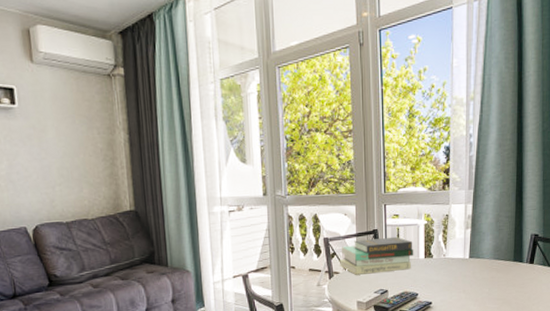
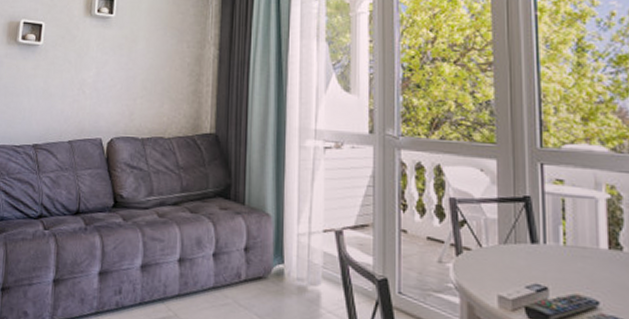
books: present [339,236,414,275] -> none [471,207,591,262]

